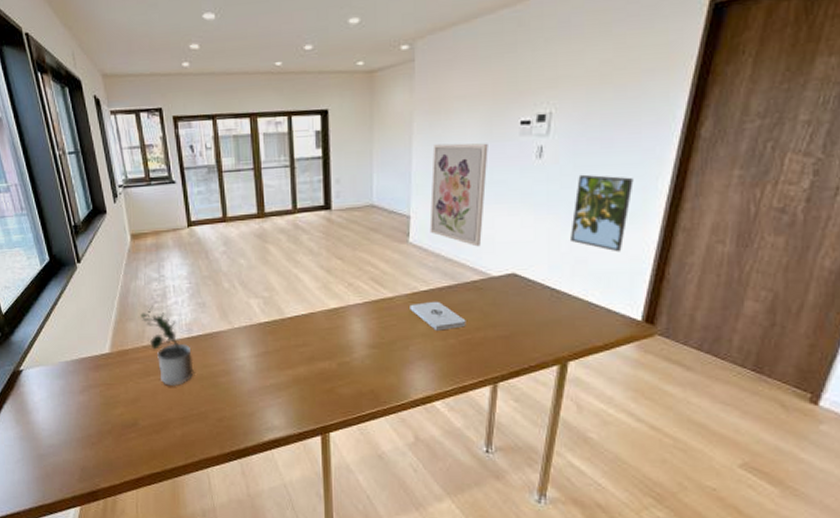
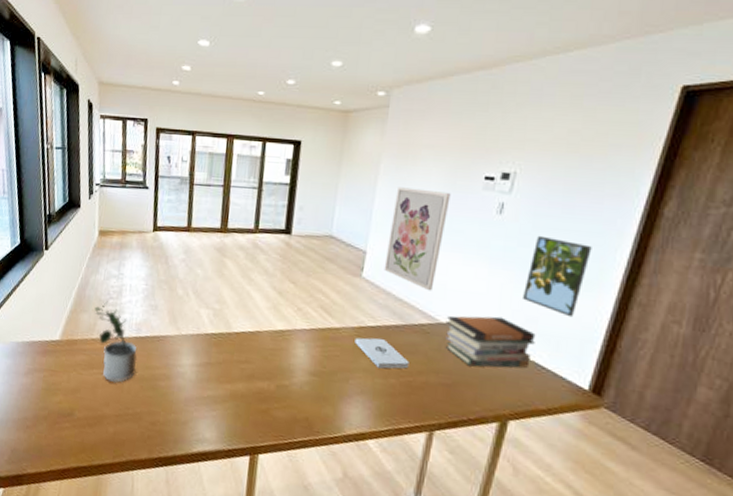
book stack: none [497,262,587,315] -> present [445,315,536,368]

